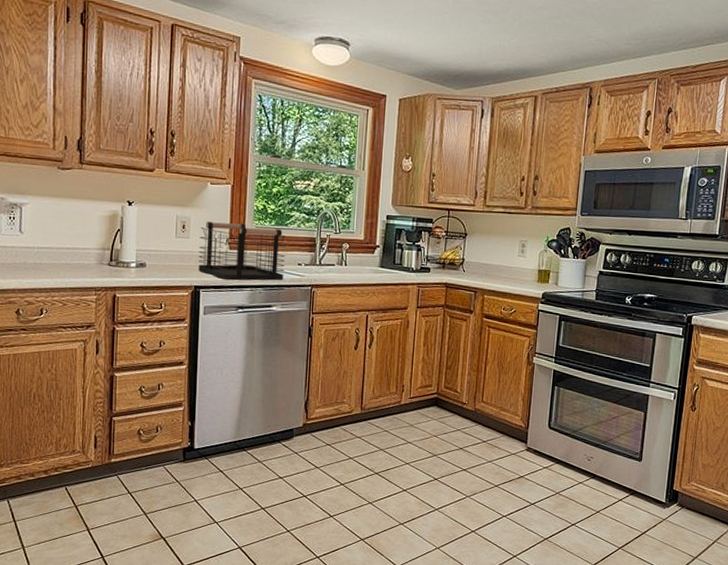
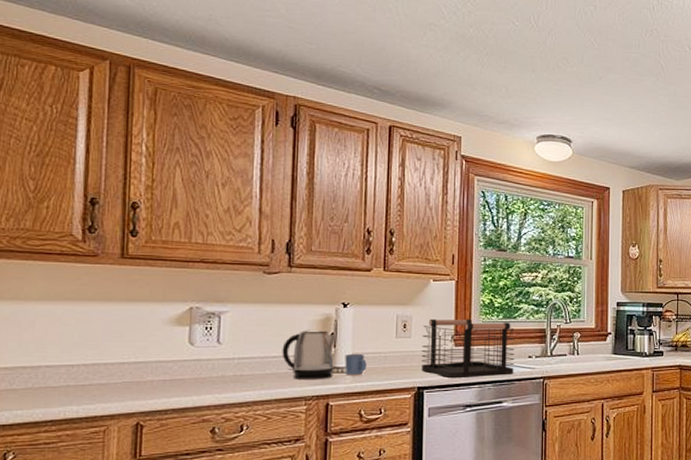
kettle: none [75,224,121,273] -> present [282,329,334,381]
mug: none [129,250,149,272] -> present [345,353,367,376]

